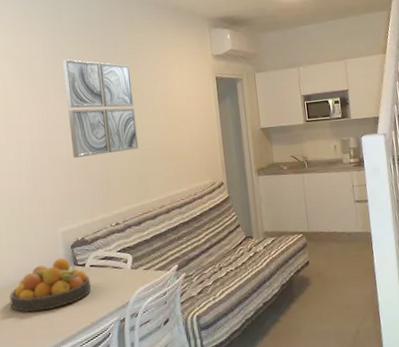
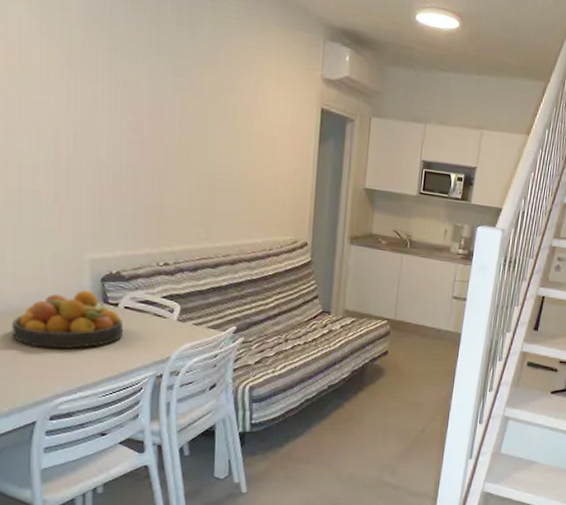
wall art: present [62,59,139,159] -> none [111,24,209,177]

